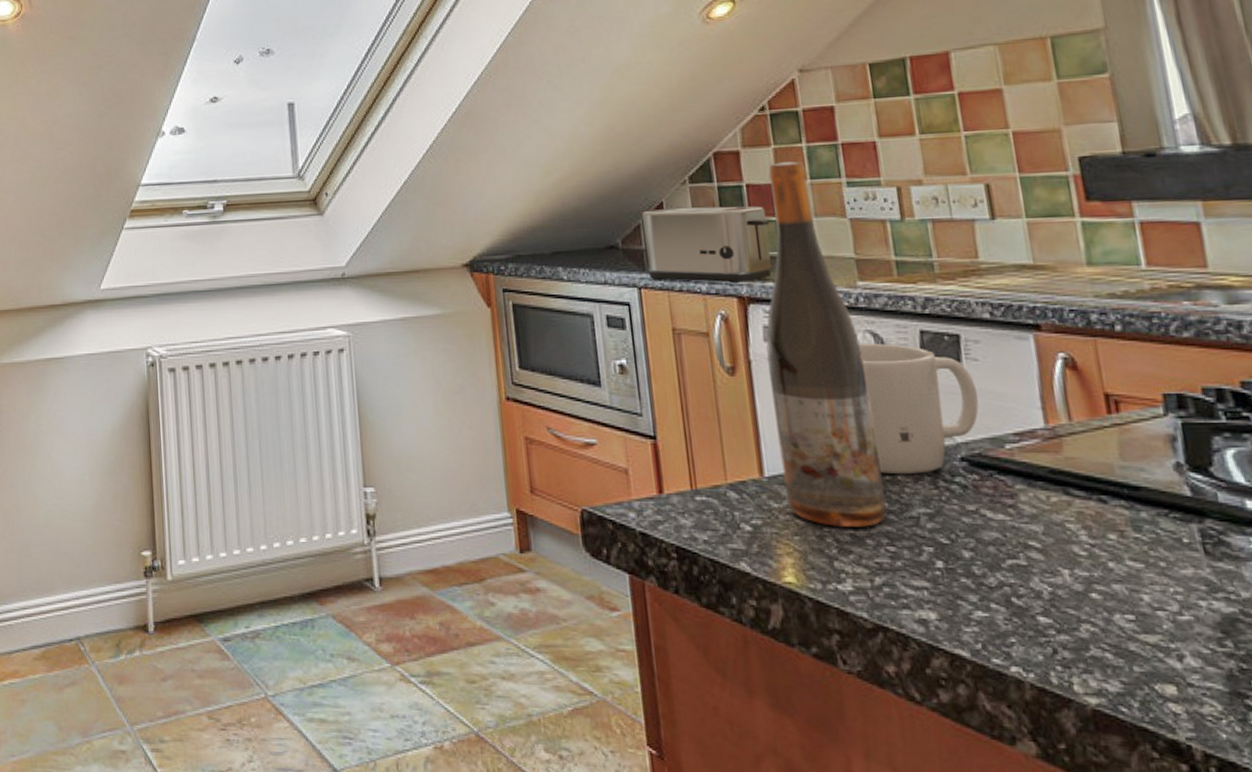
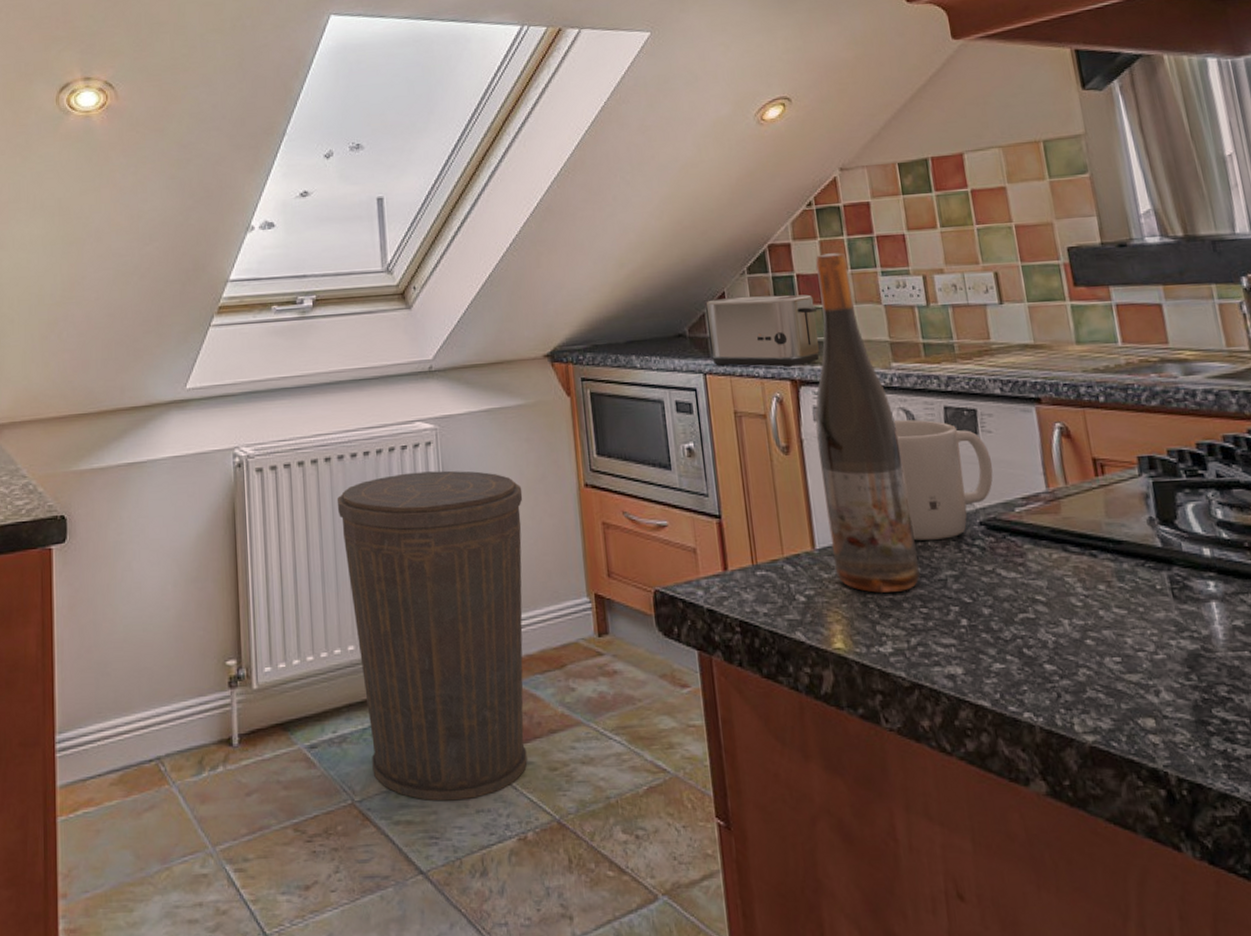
trash can: none [248,378,444,704] -> present [336,470,527,801]

